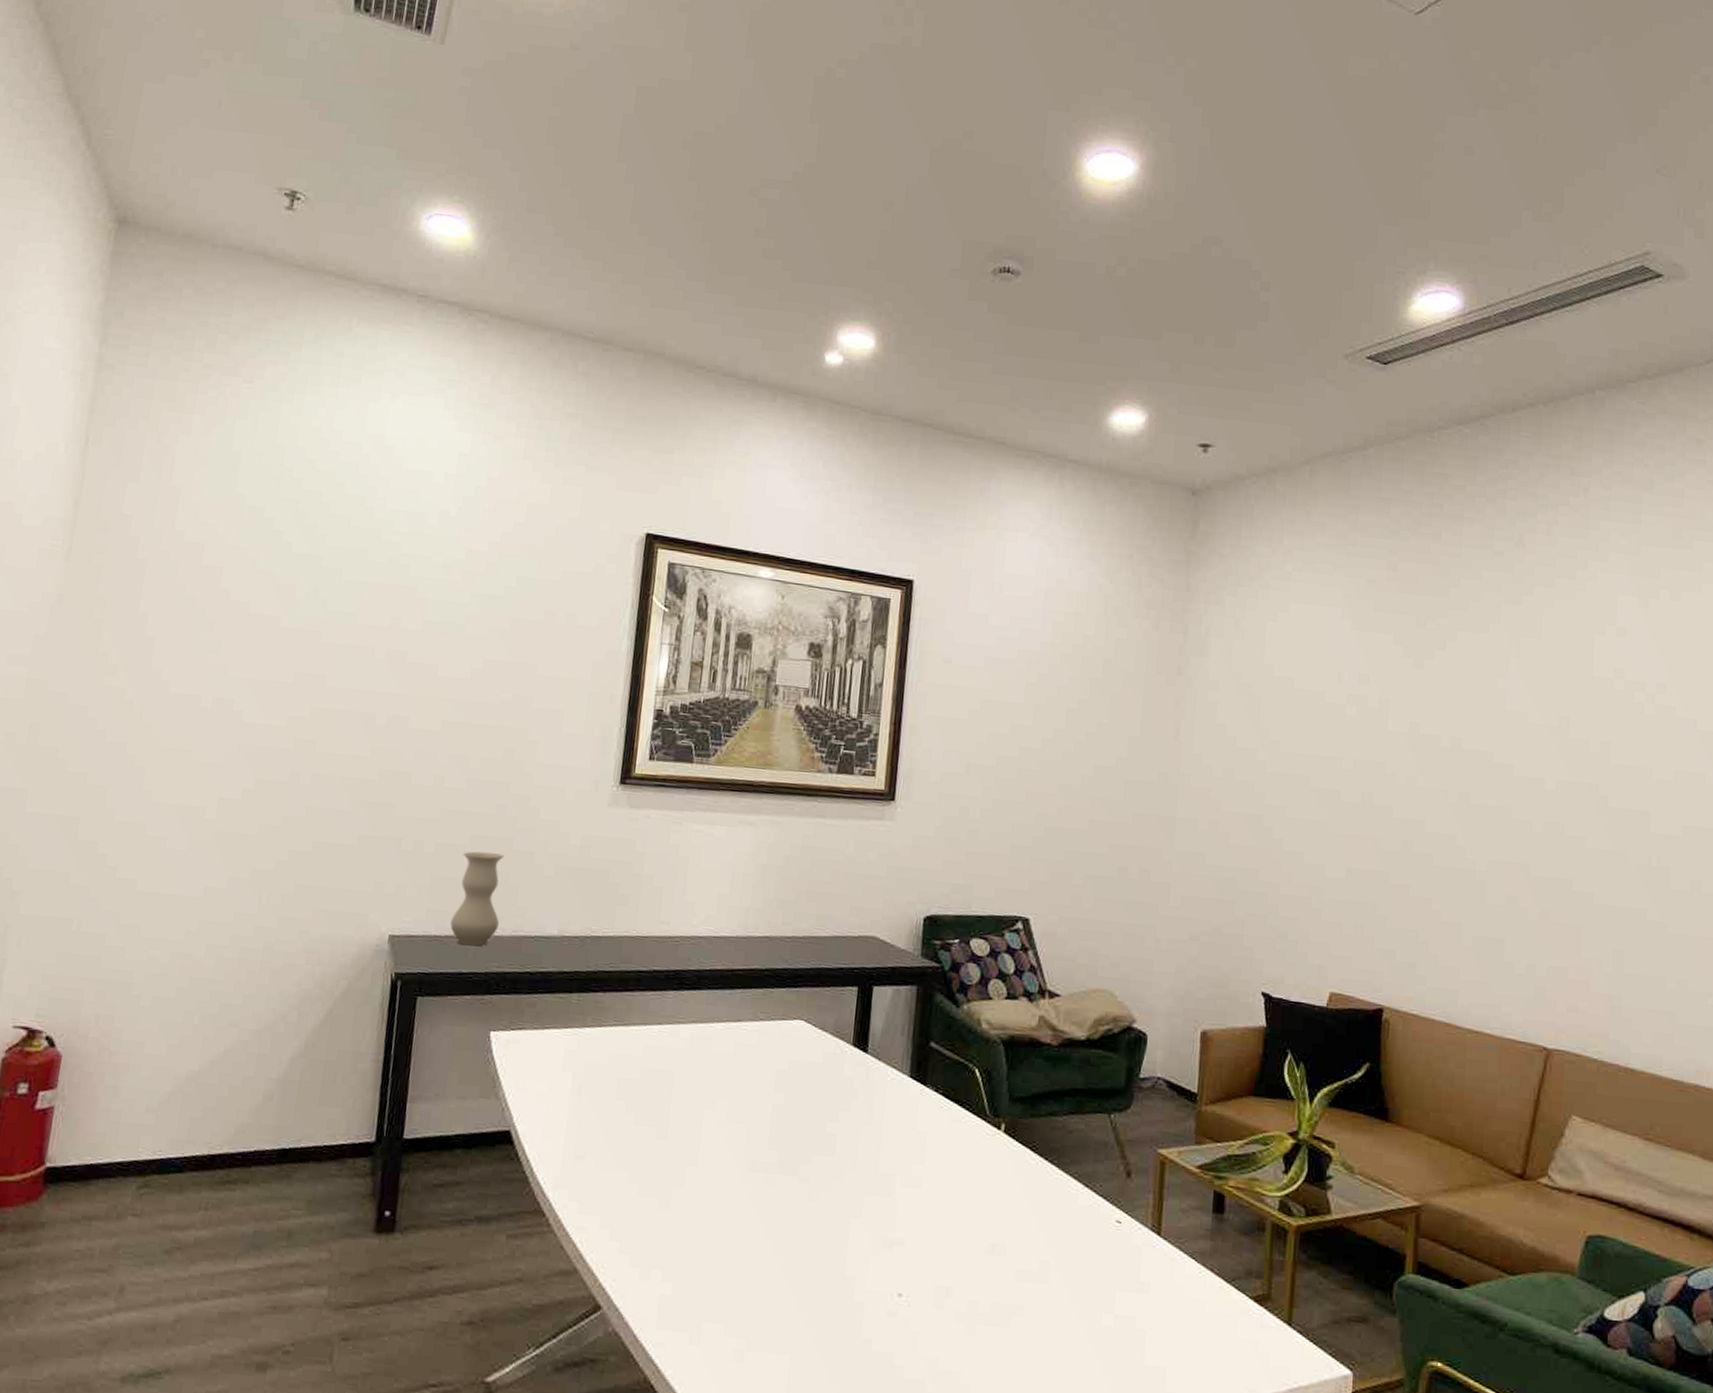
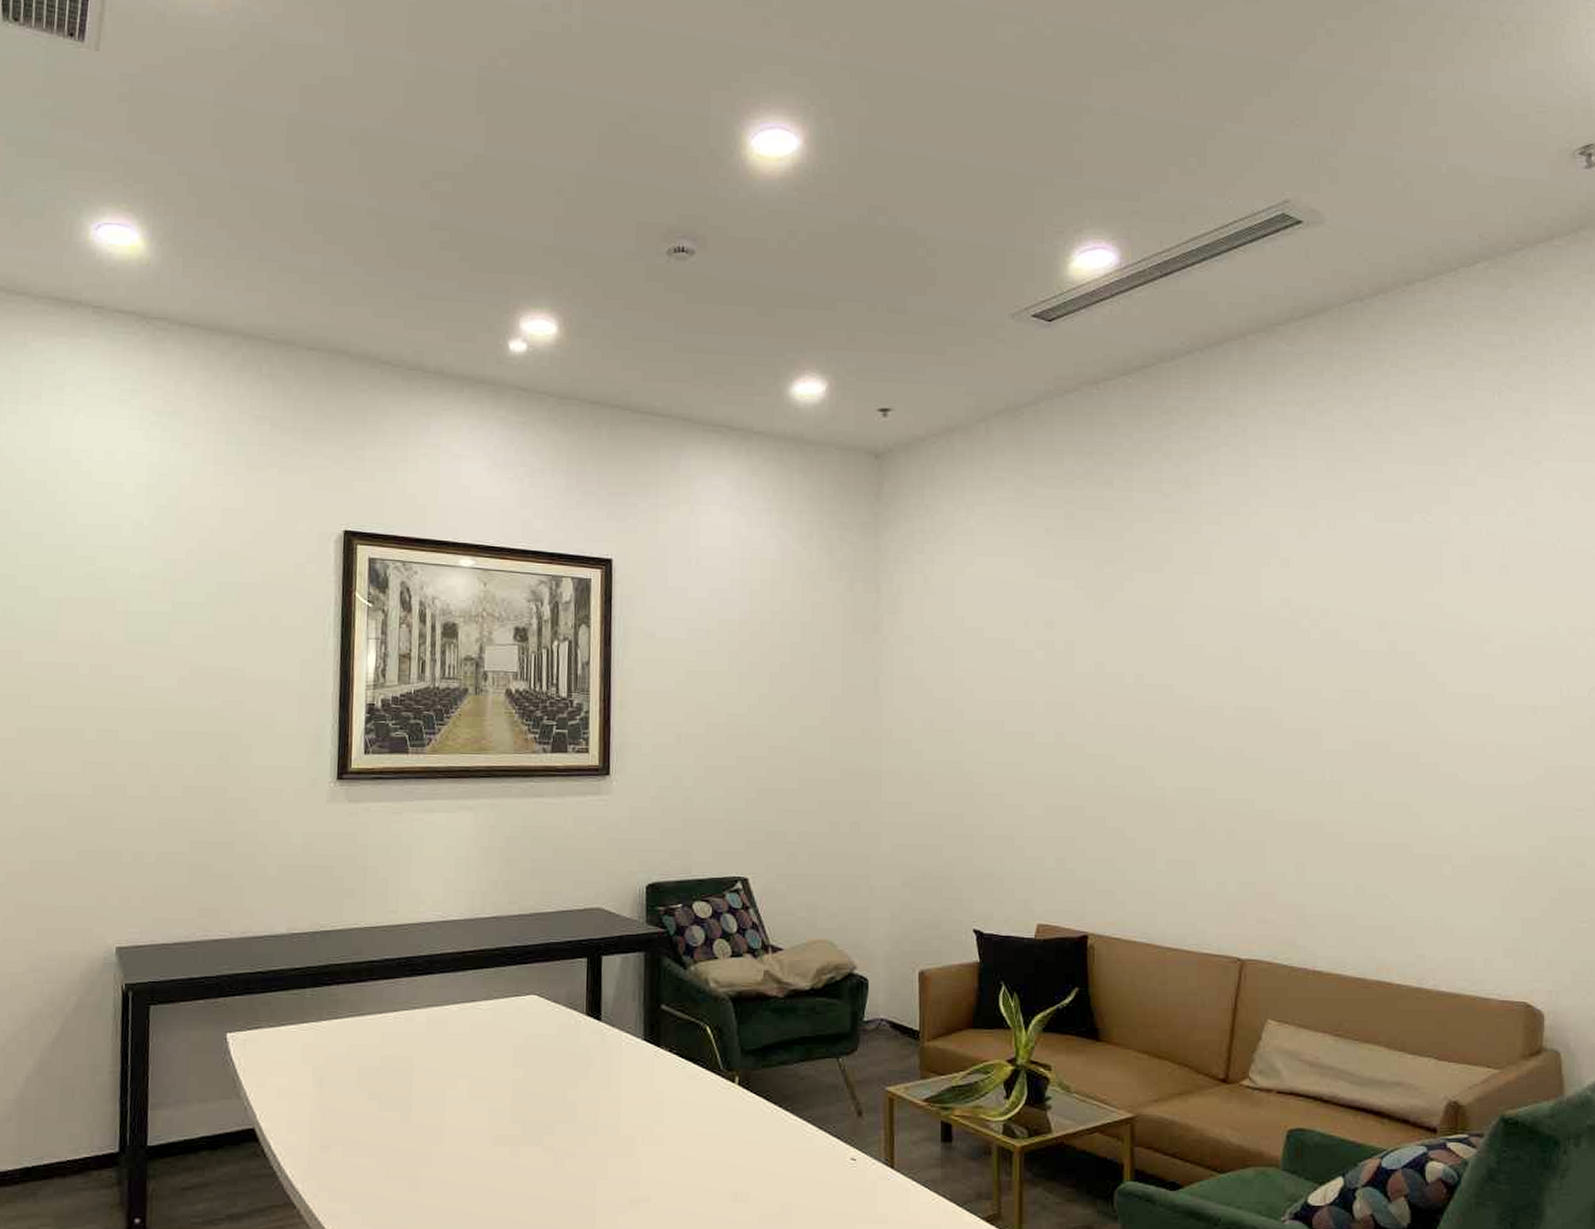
vase: present [450,851,505,946] -> none [178,857,227,951]

